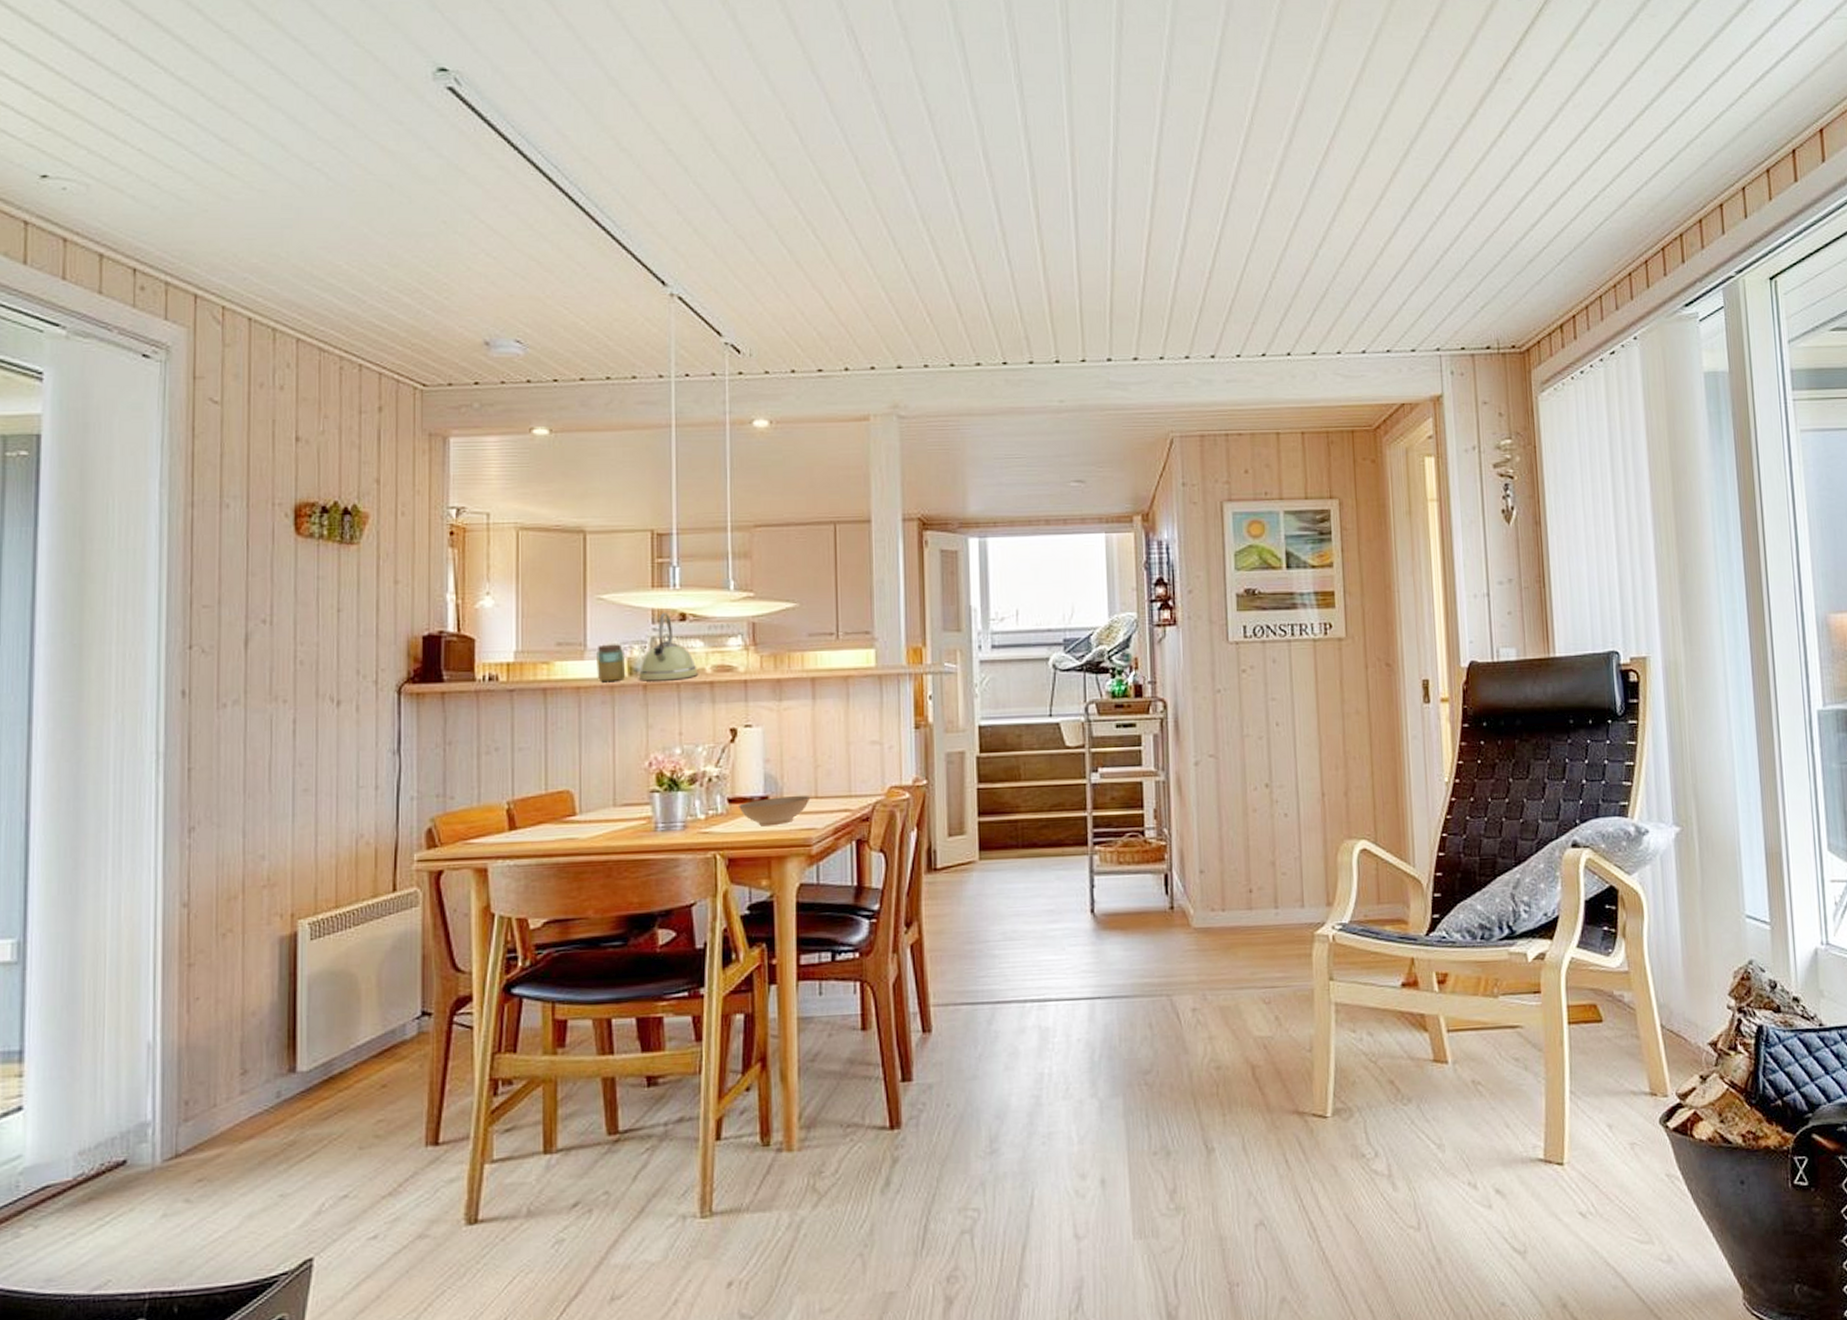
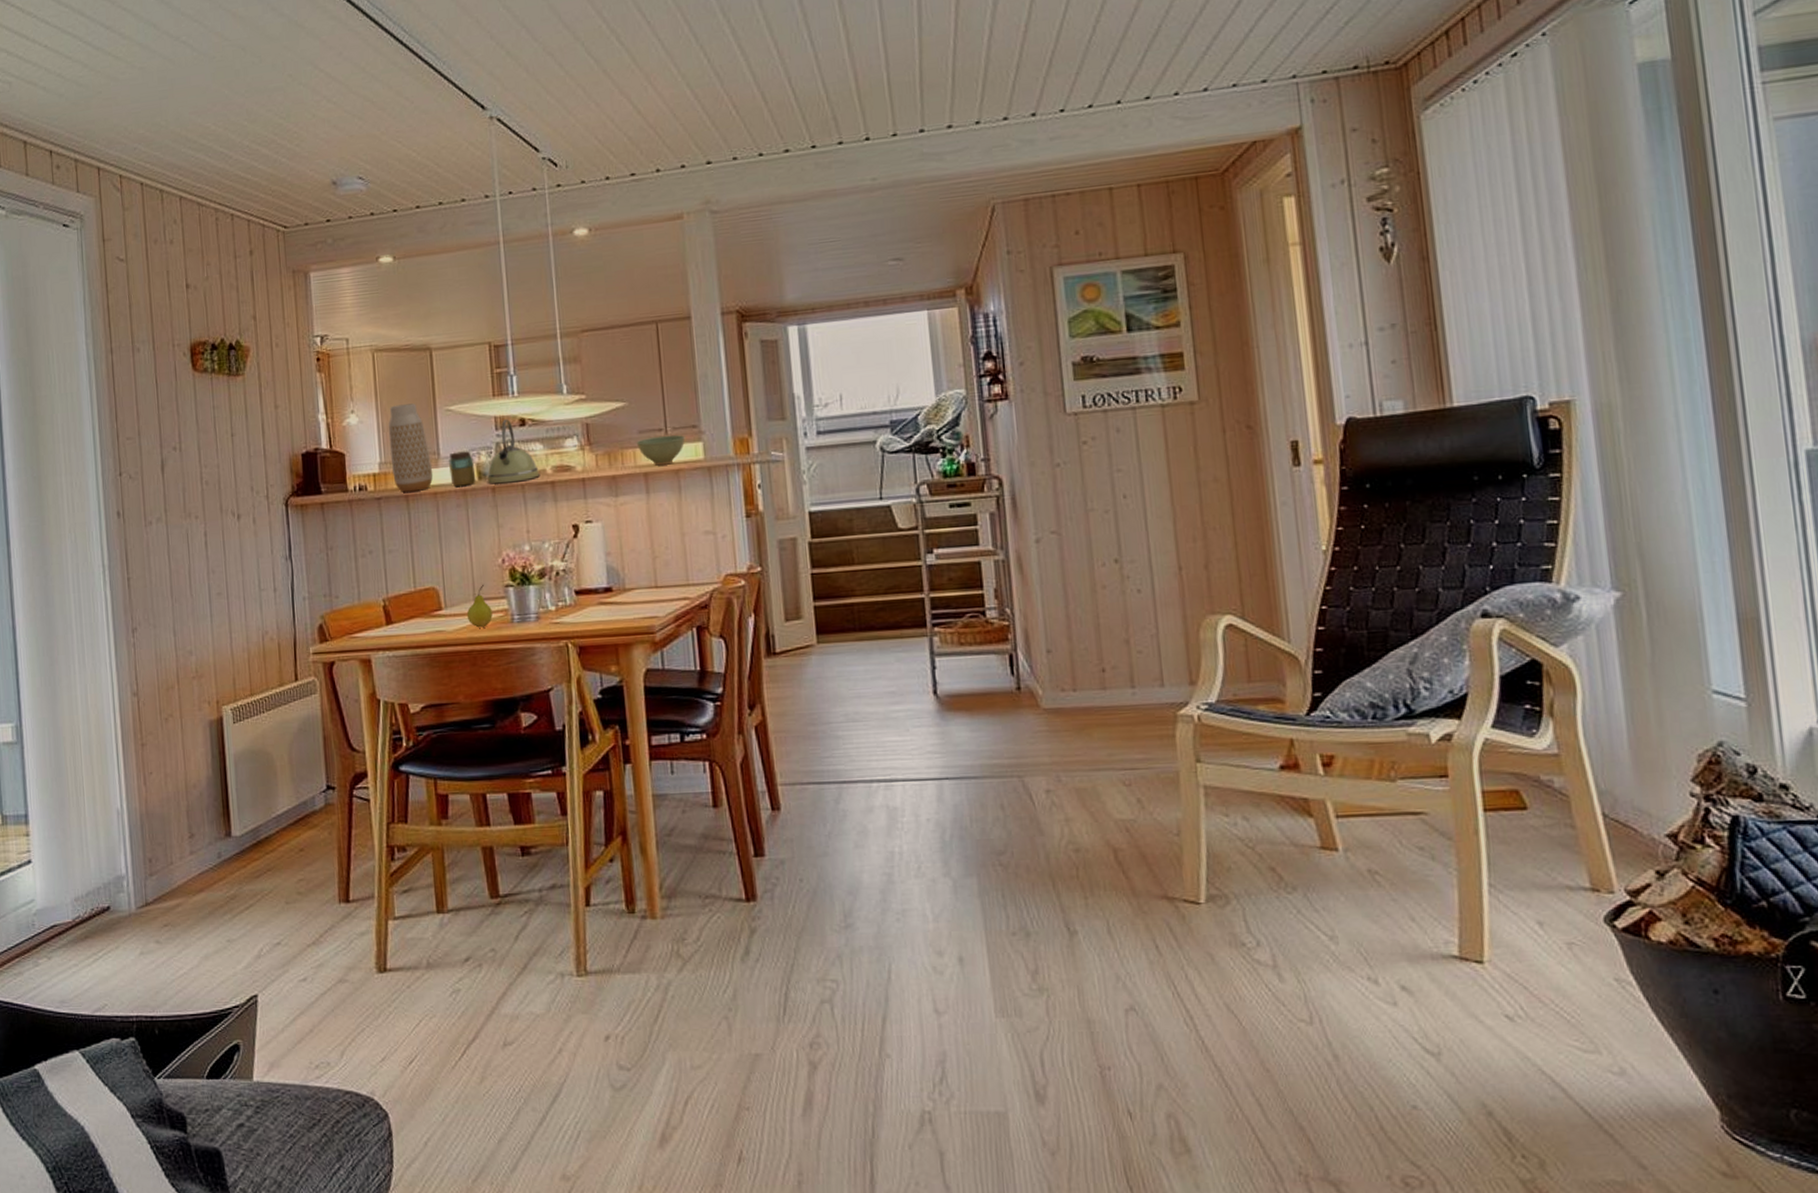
vase: none [528,589,576,685] -> present [388,403,433,492]
fruit: none [604,788,633,836] -> present [466,584,493,628]
bowl: present [739,796,811,827] -> none [585,586,651,616]
bowl: none [805,640,857,671] -> present [636,435,685,466]

